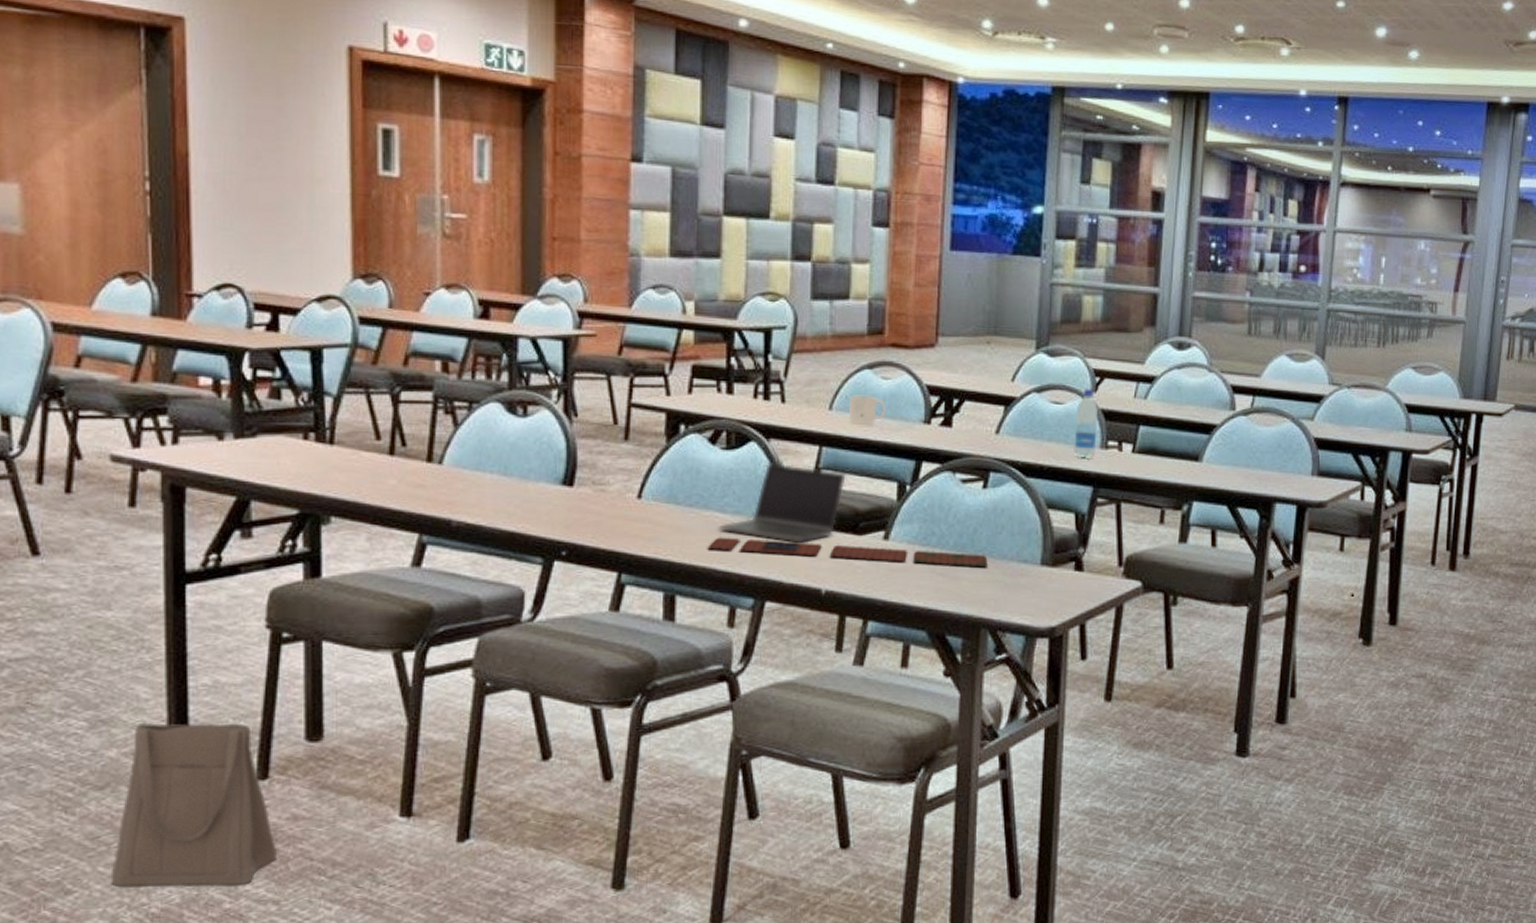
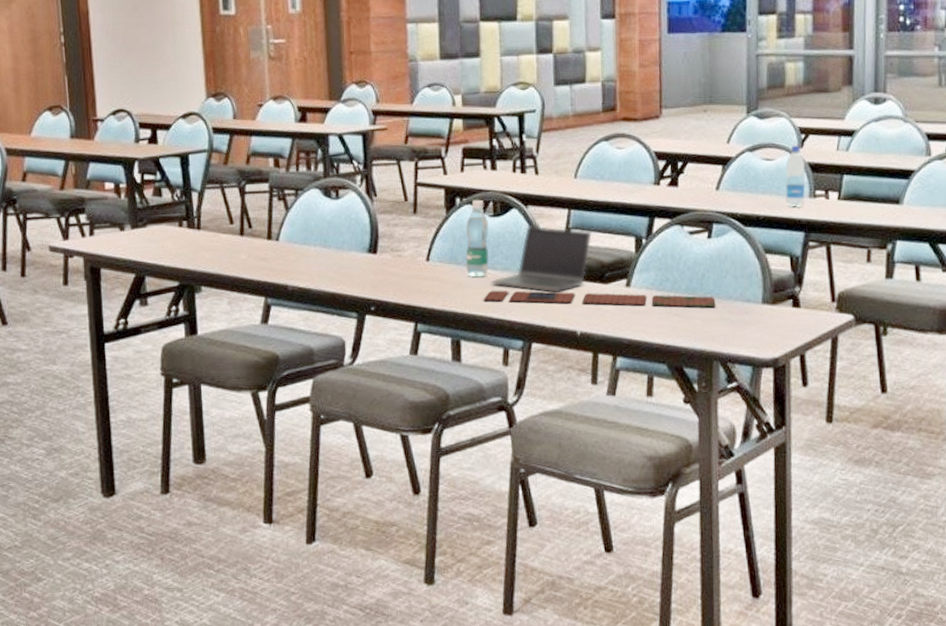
shopping bag: present [110,723,277,888] -> none [66,450,178,578]
bottle: none [686,428,720,521] -> present [465,199,490,277]
mug: present [848,395,886,425] -> none [590,163,622,189]

